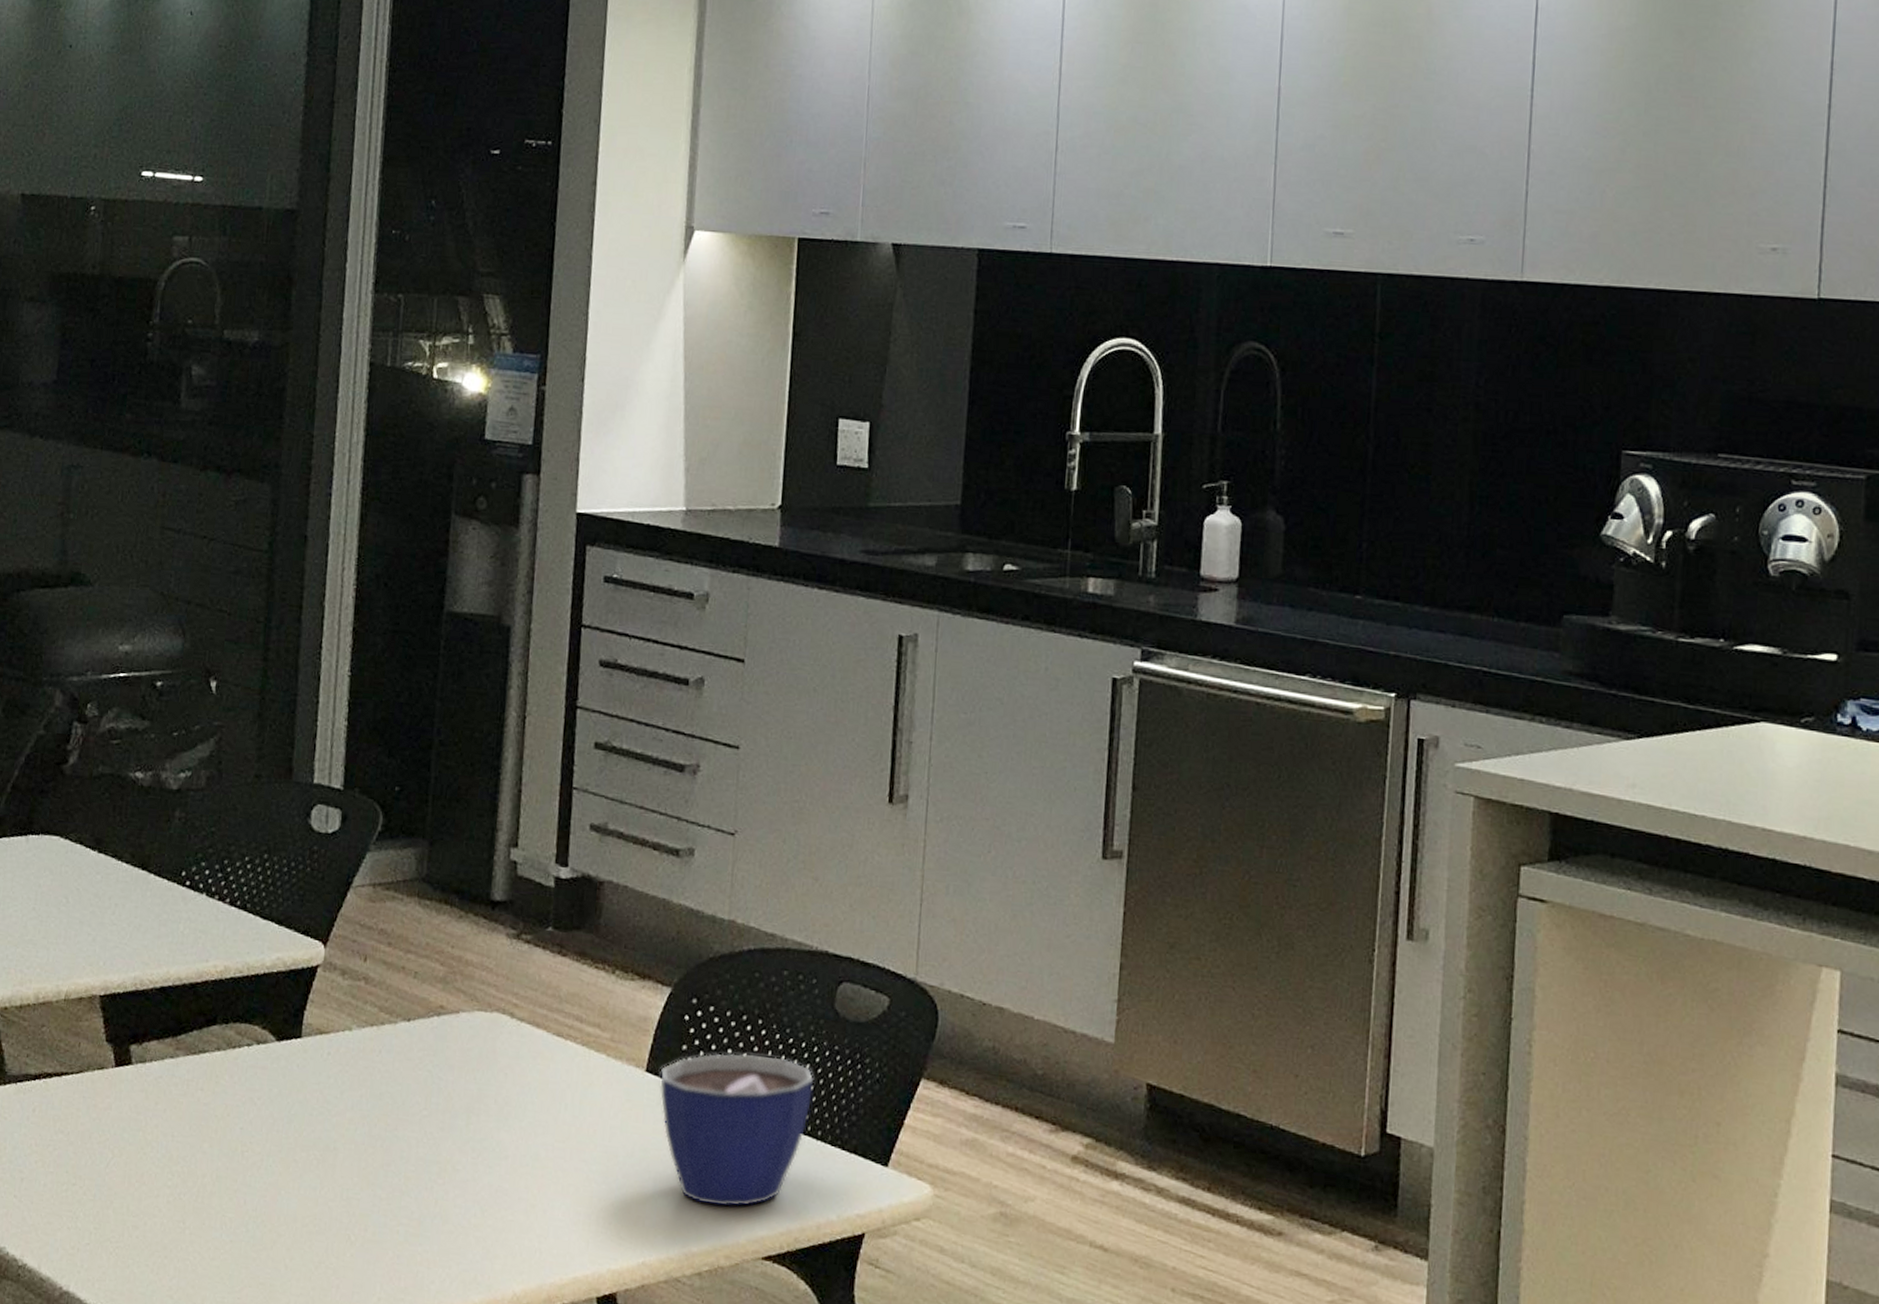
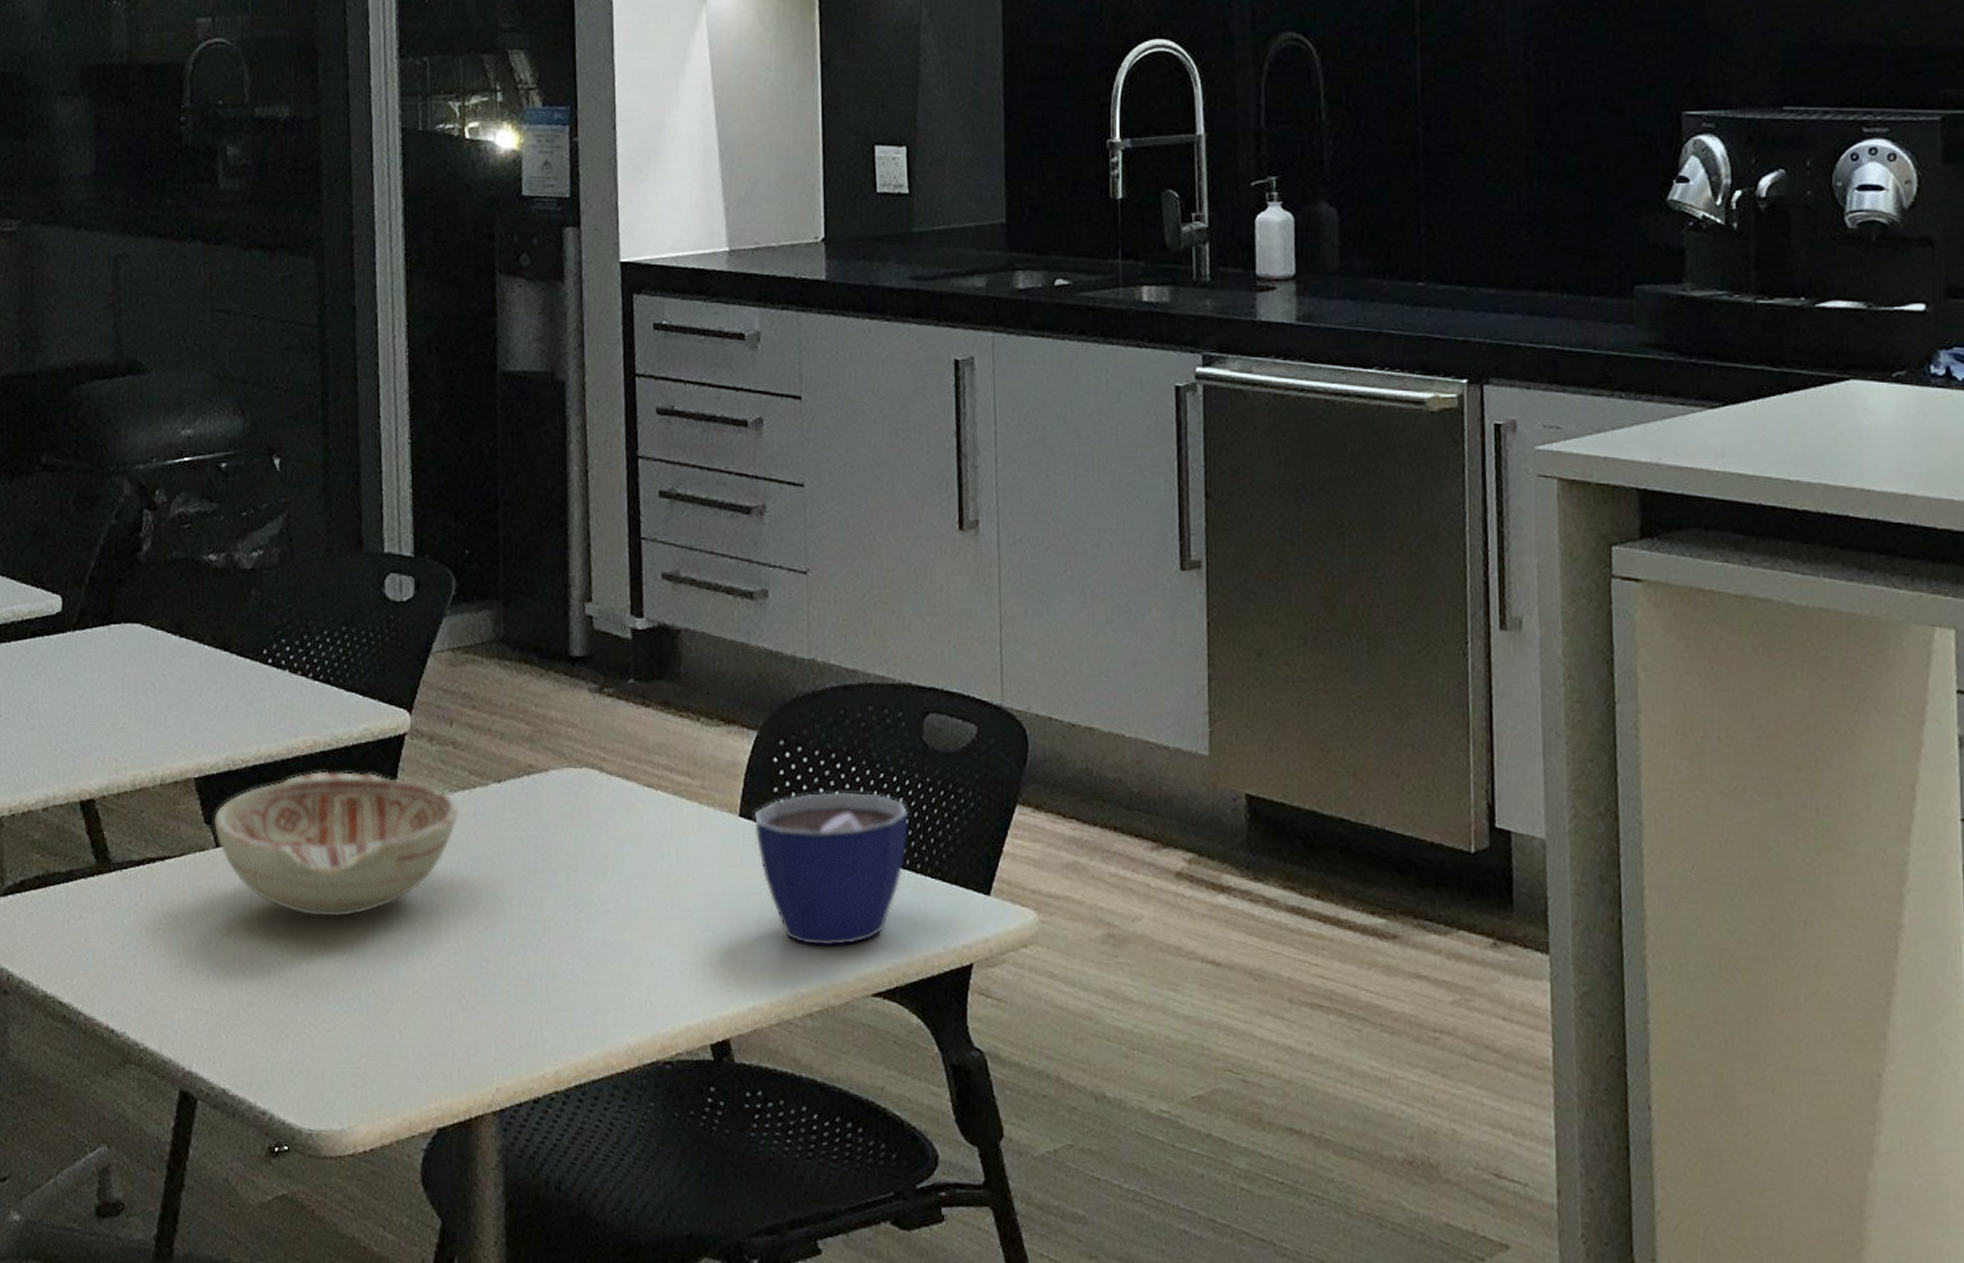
decorative bowl: none [115,997,365,1145] -> present [214,771,459,917]

